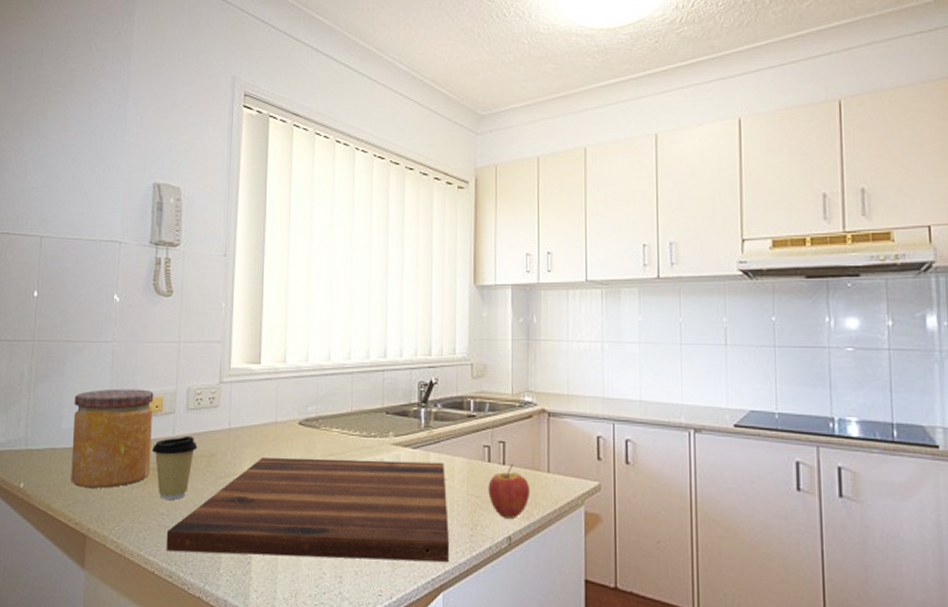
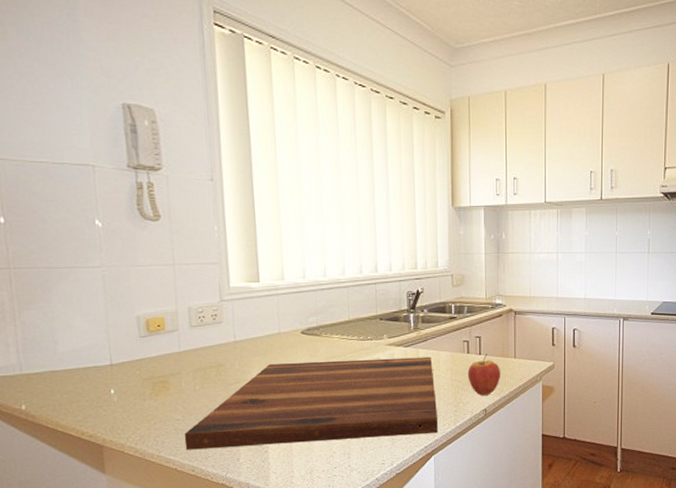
jar: present [71,389,154,488] -> none [68,310,161,404]
coffee cup: present [152,435,198,500] -> none [159,350,206,407]

